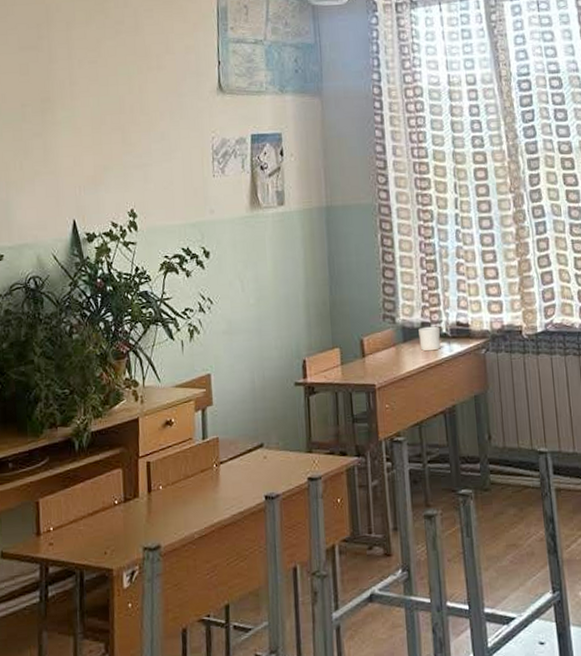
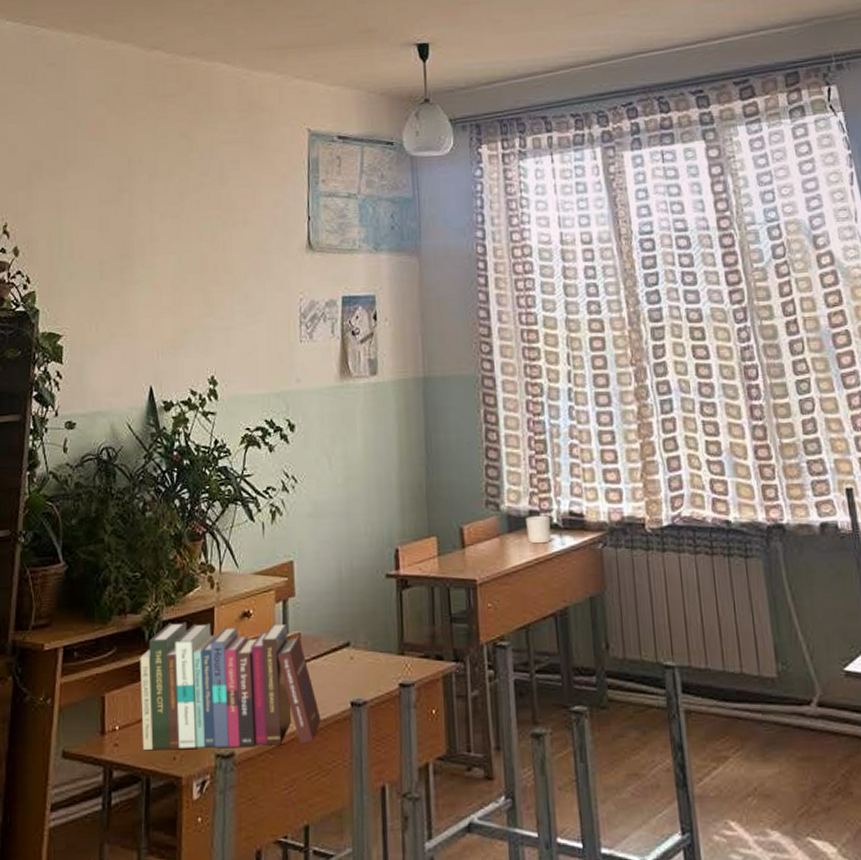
books: none [71,429,239,548] -> present [140,621,321,751]

